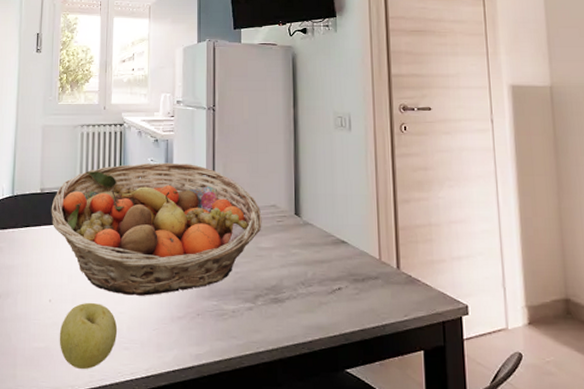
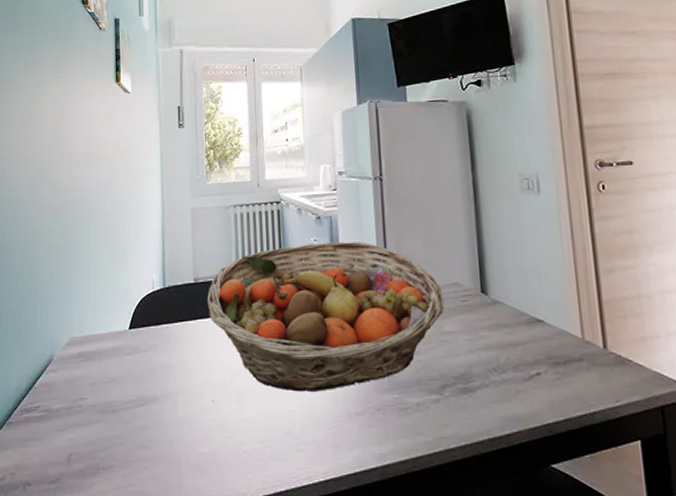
apple: present [59,303,117,369] -> none [225,402,289,475]

